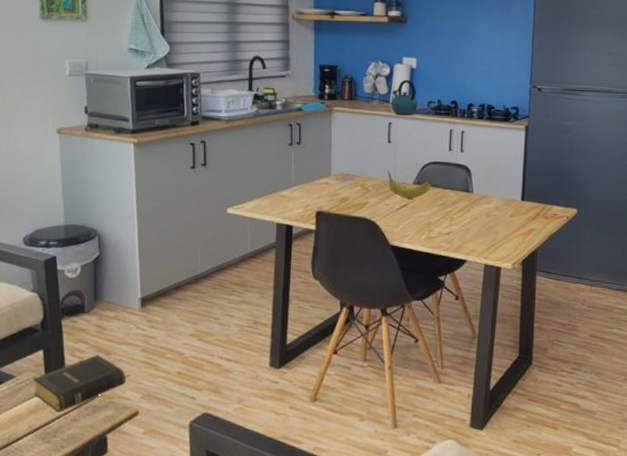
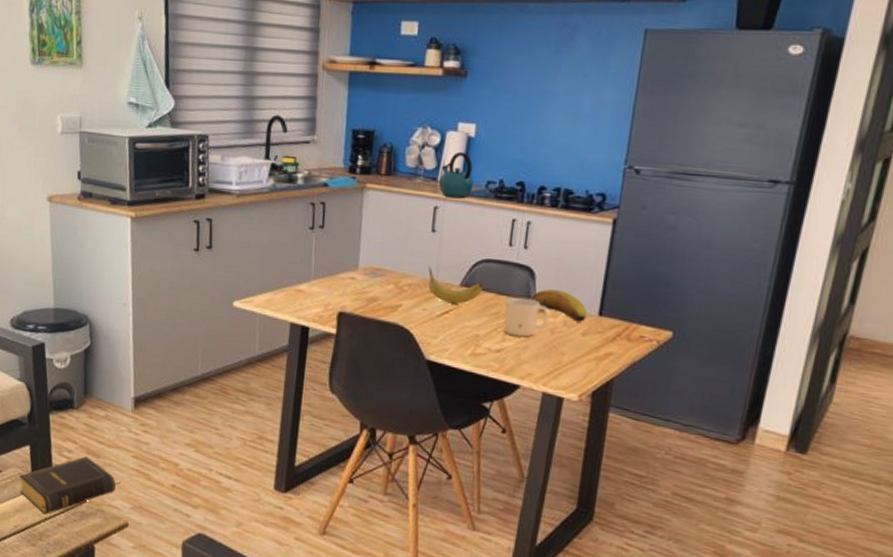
mug: none [449,190,485,222] -> present [503,297,550,338]
fruit: none [467,182,513,207] -> present [528,289,587,322]

